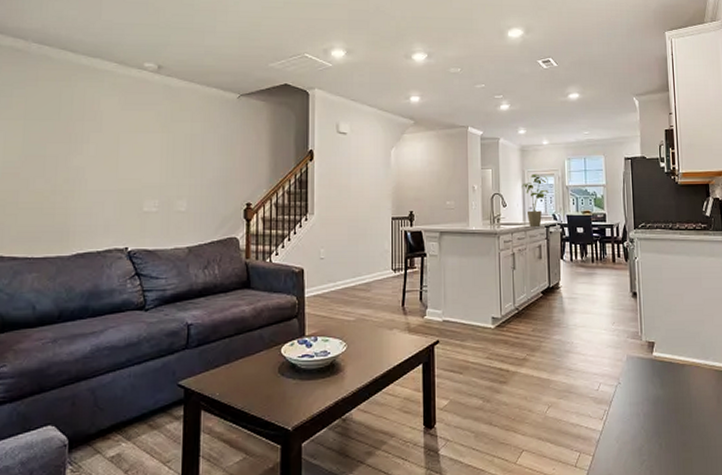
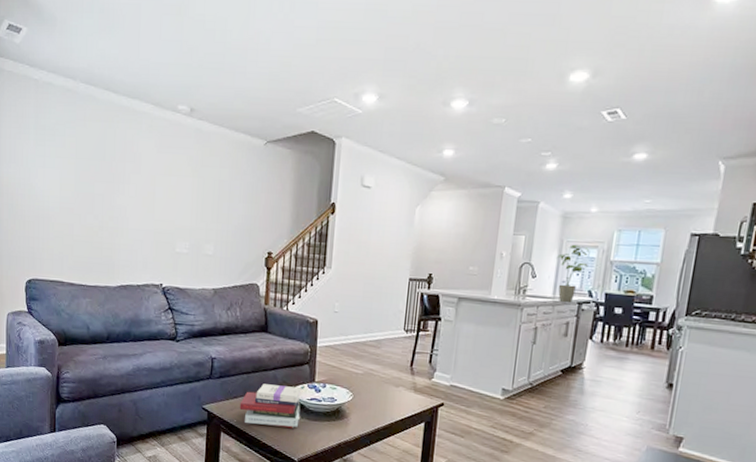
books: none [222,345,293,396] -> present [239,384,302,429]

